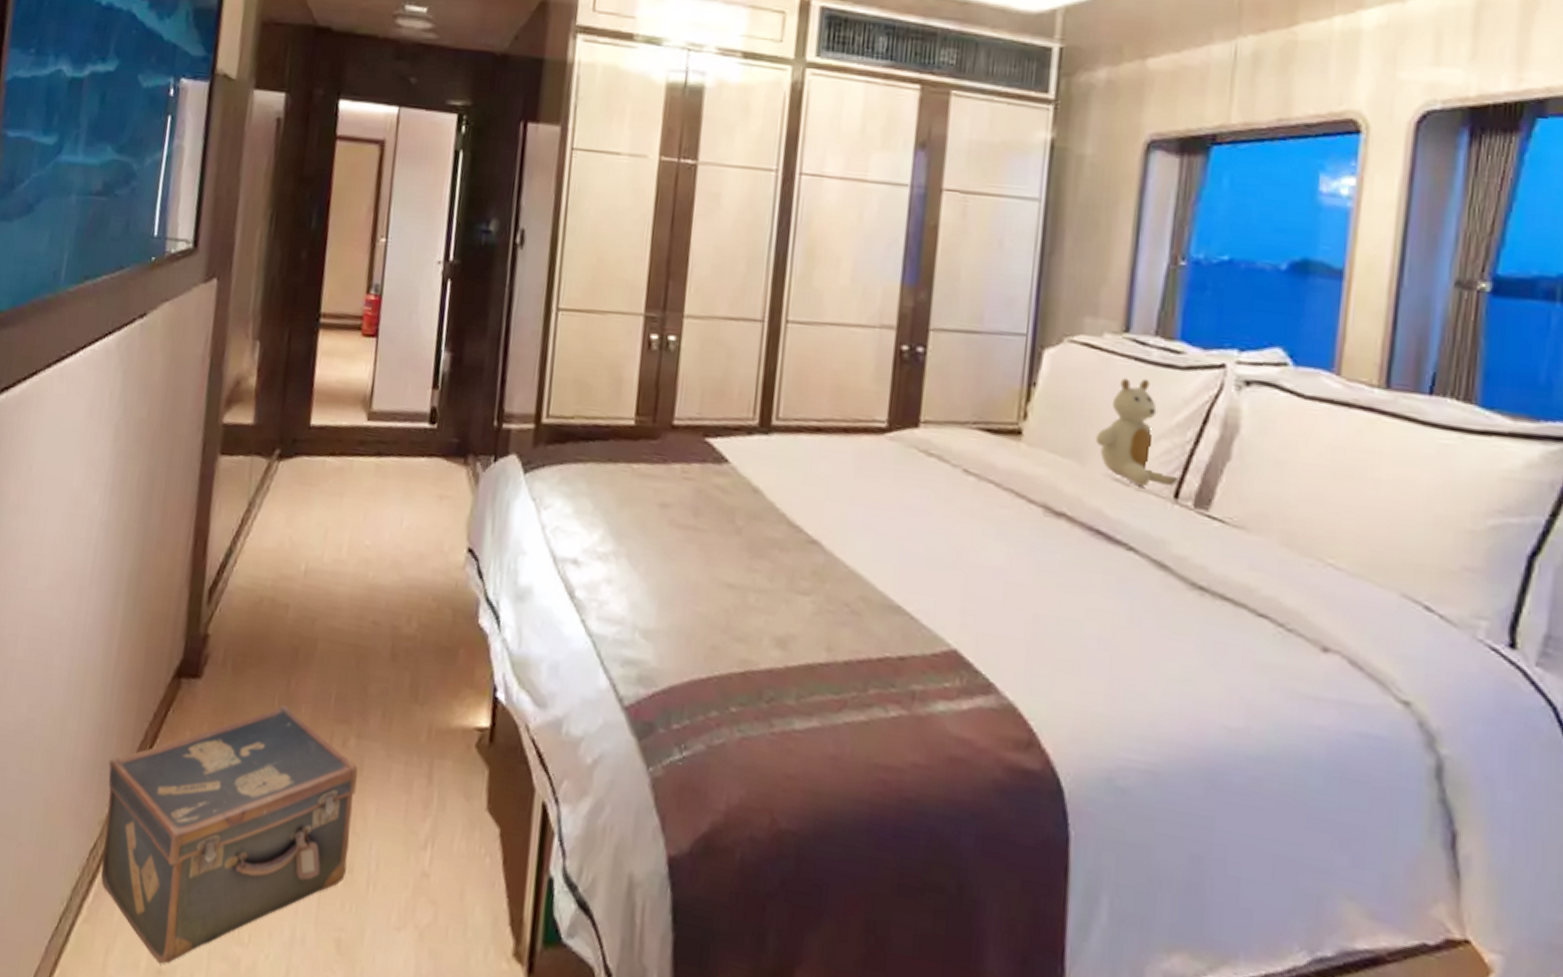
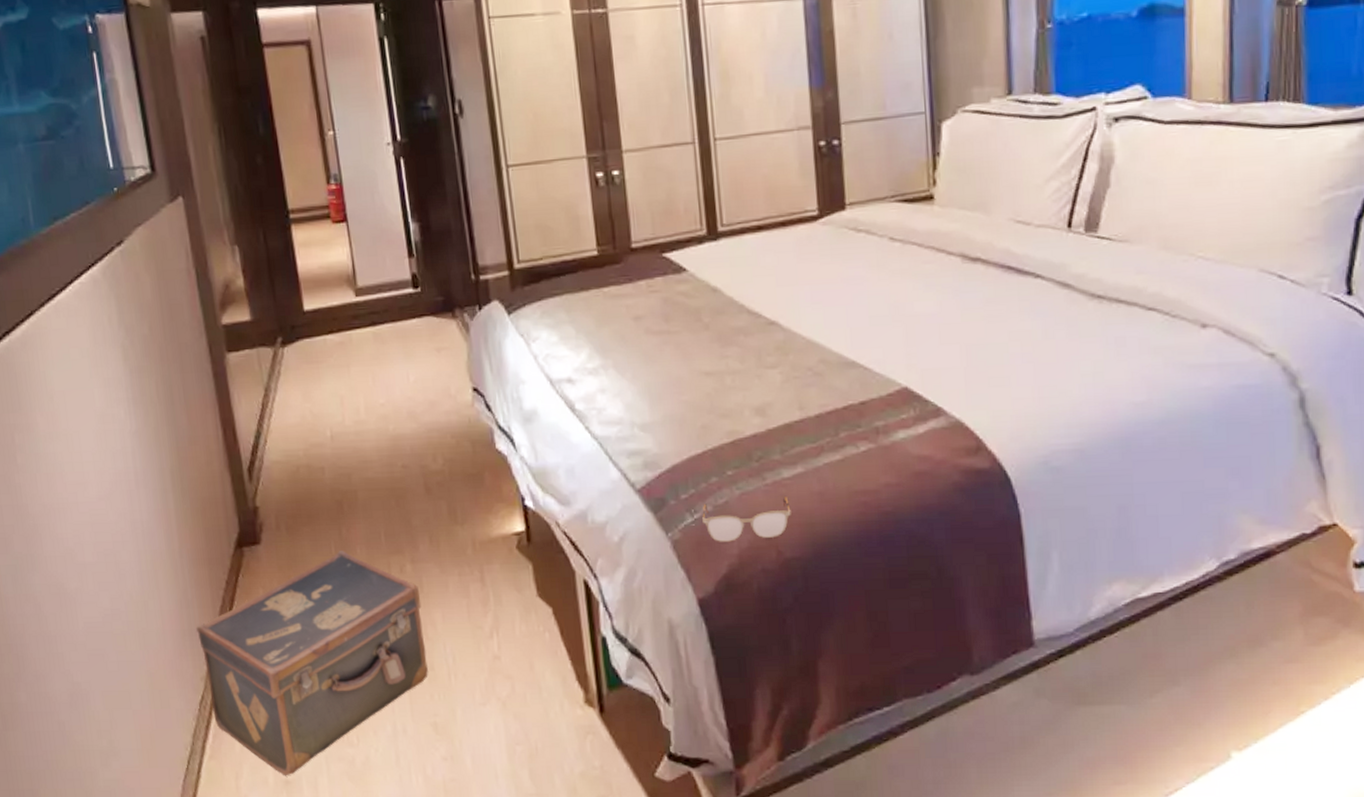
eyeglasses: none [691,741,796,801] -> present [702,497,791,542]
stuffed bear: present [1096,377,1179,487] -> none [997,131,1069,224]

